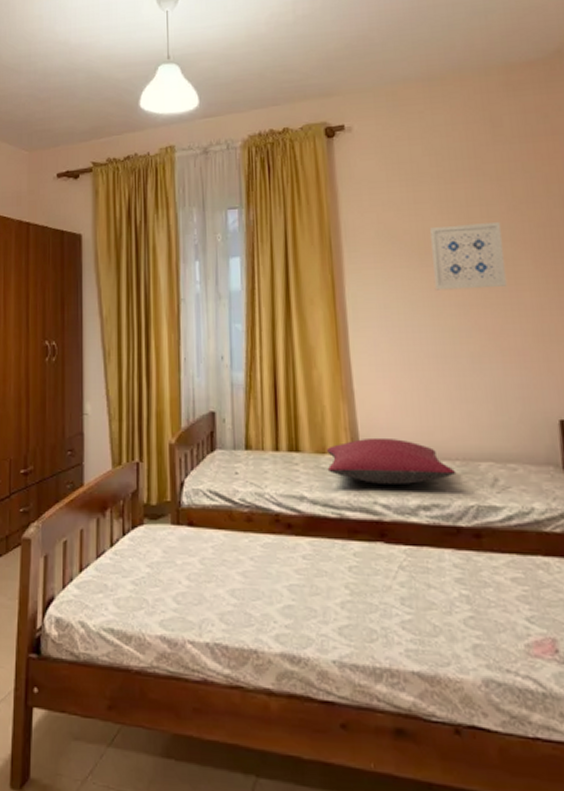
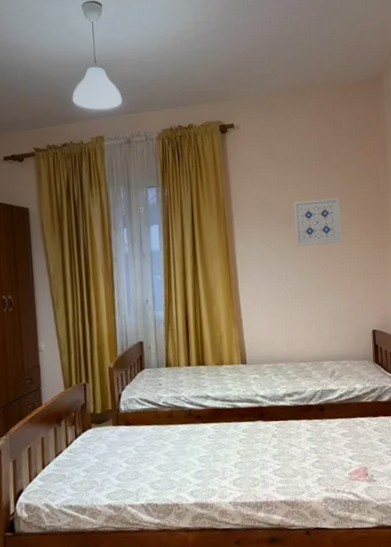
pillow: present [327,437,457,486] -> none [224,350,309,383]

